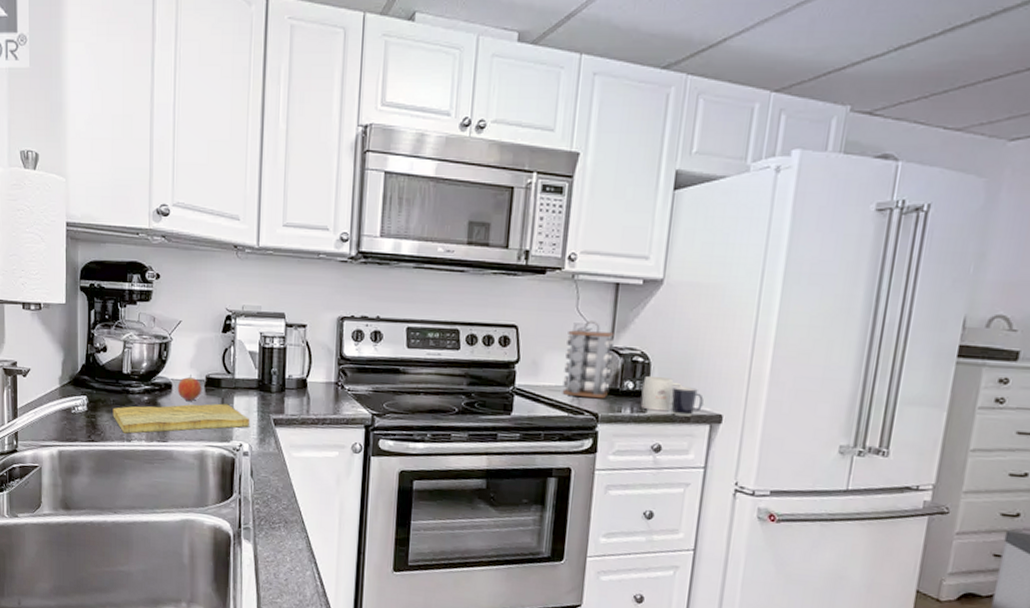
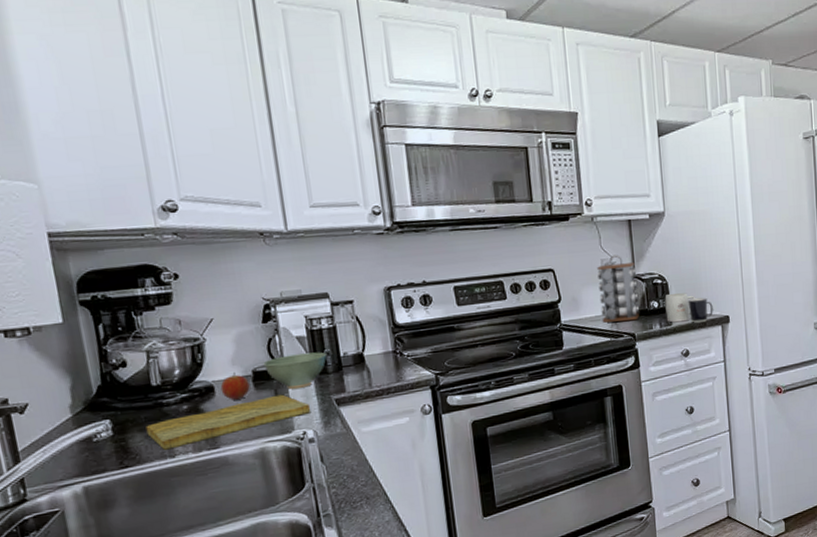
bowl: none [216,367,274,402] -> present [263,352,327,389]

